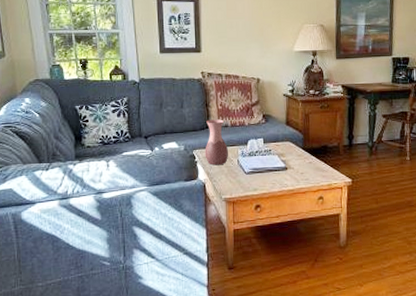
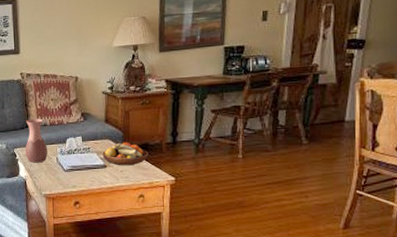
fruit bowl: none [283,144,328,168] -> present [102,142,149,166]

